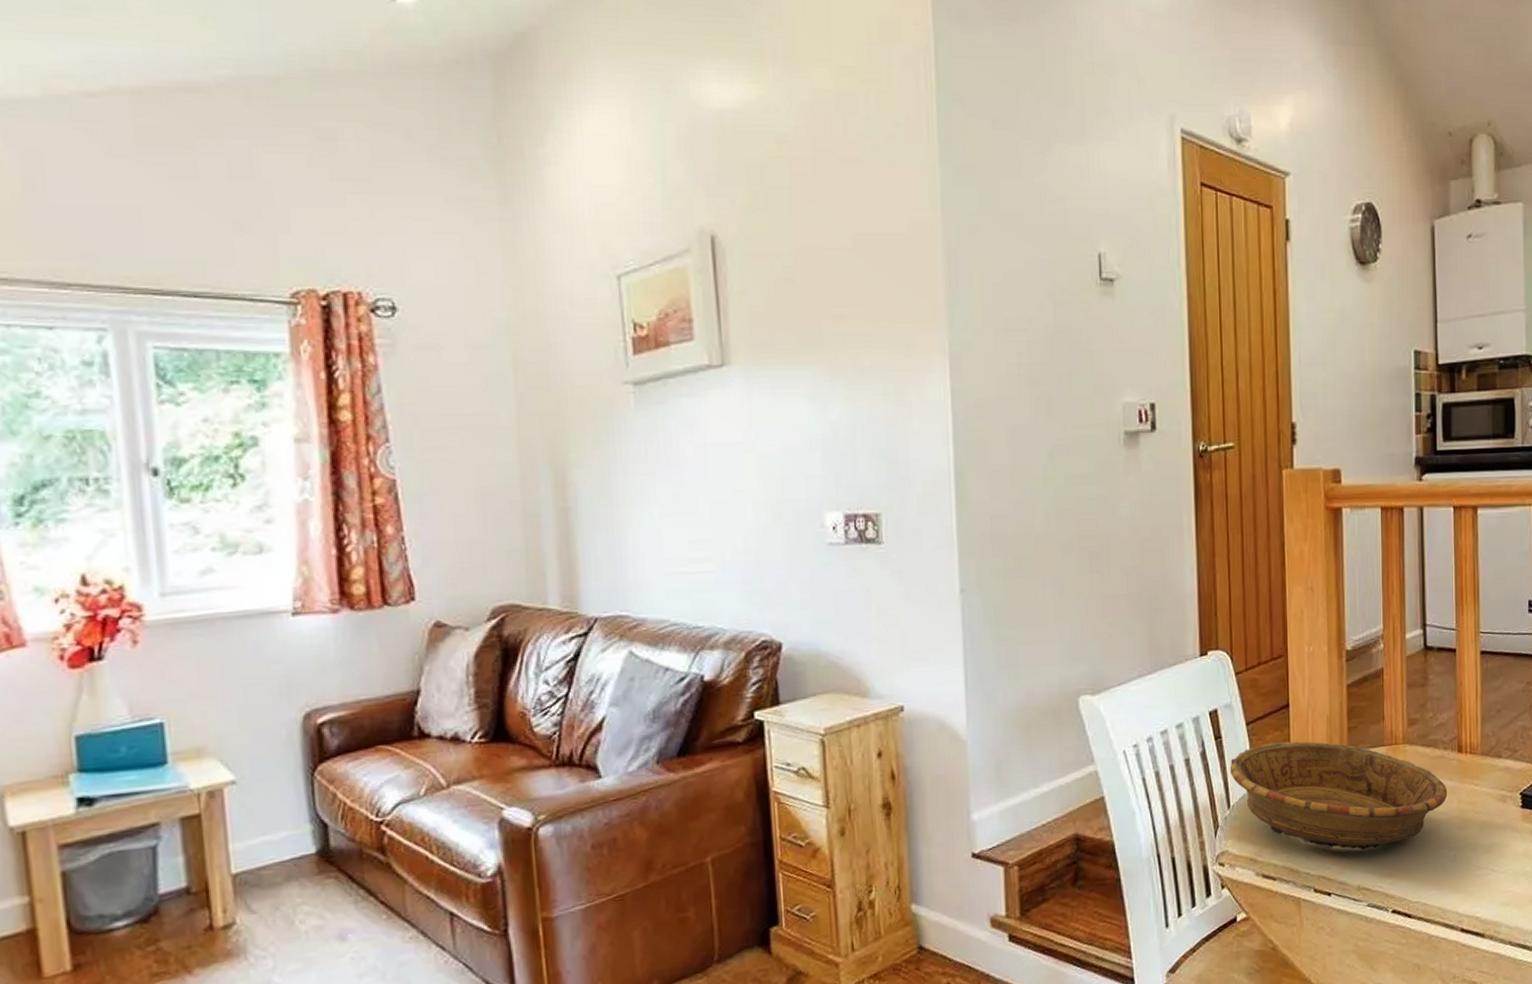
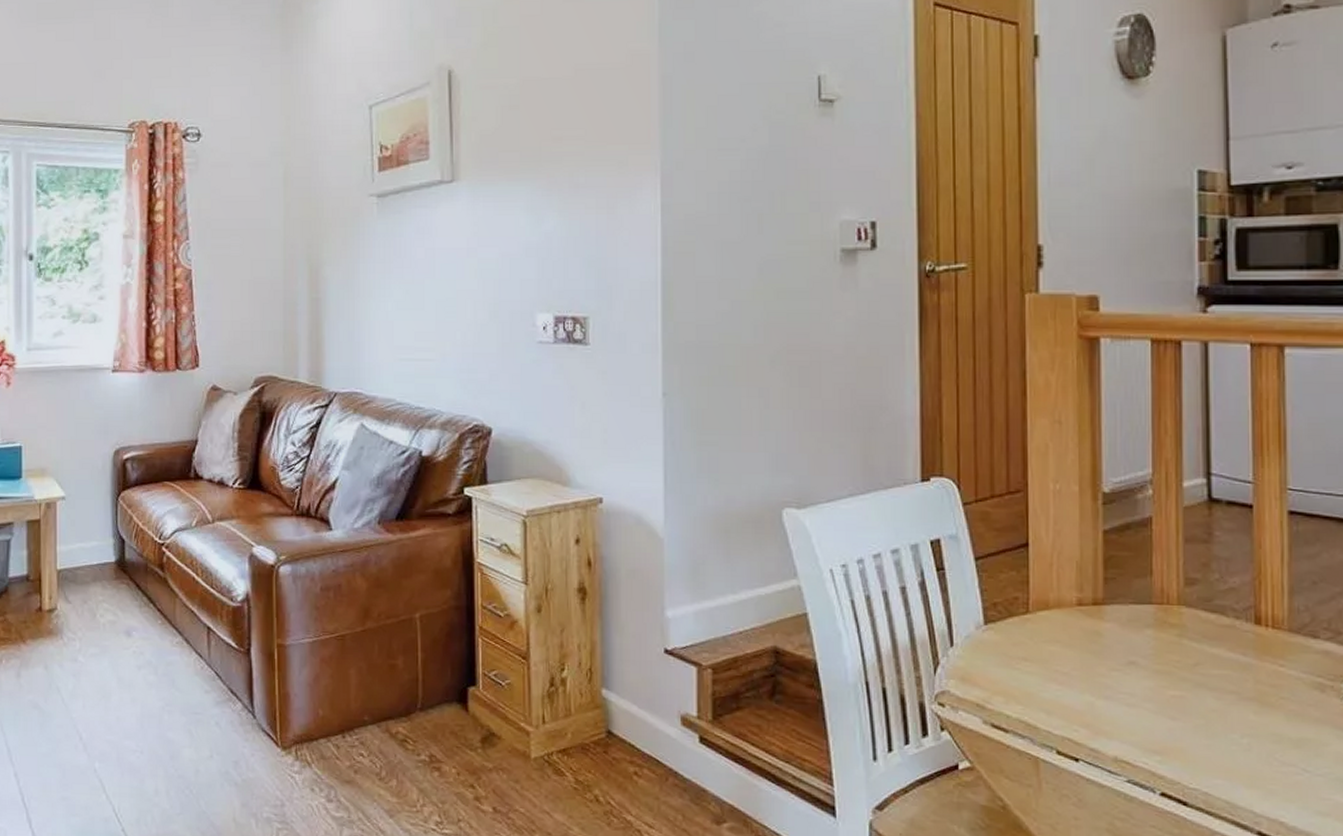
decorative bowl: present [1229,741,1448,850] -> none [953,582,1240,718]

